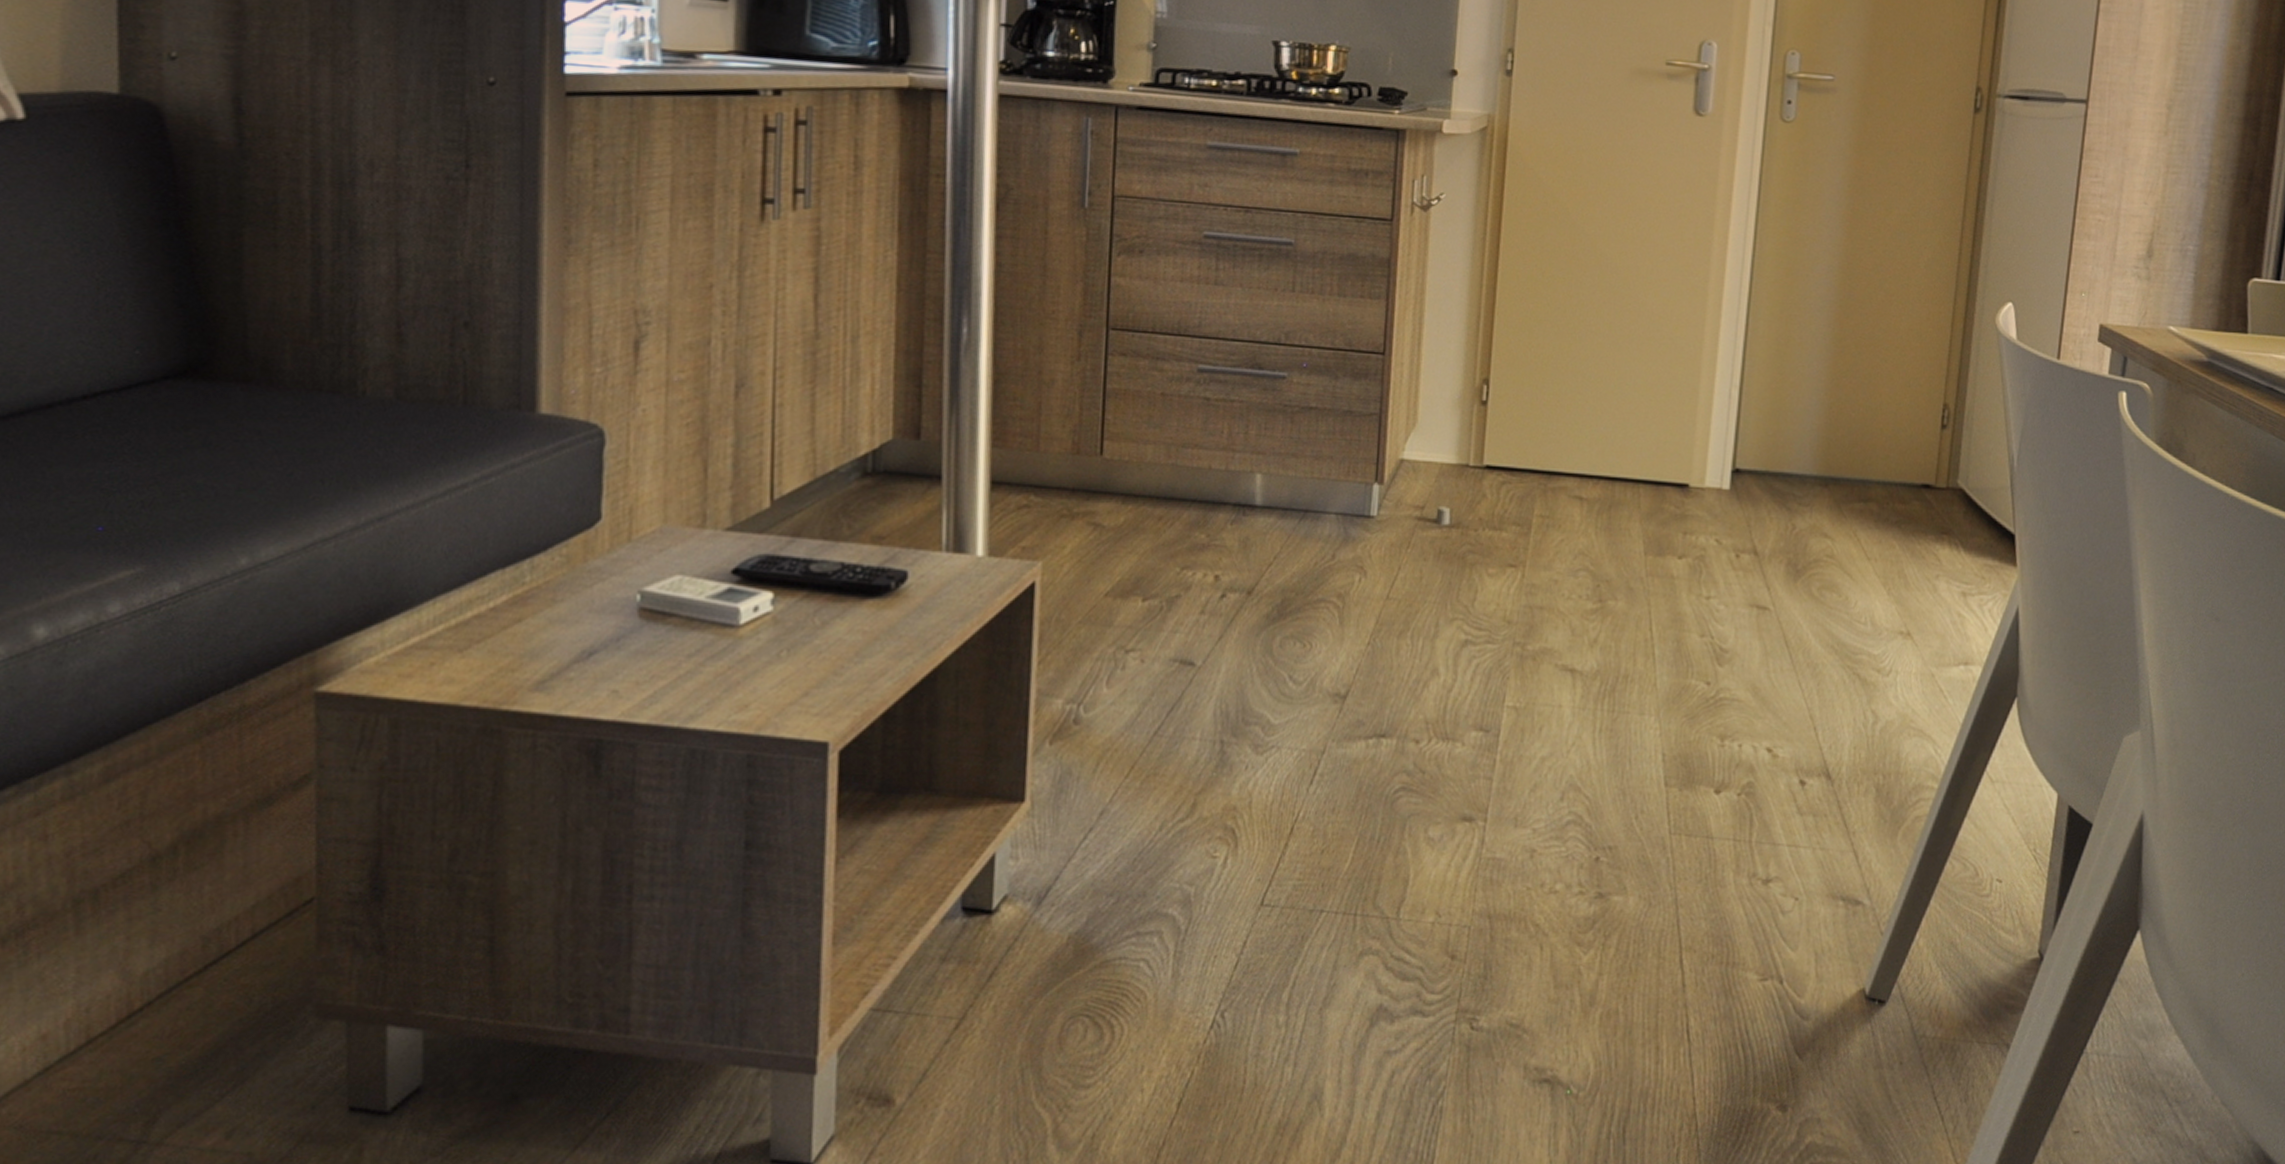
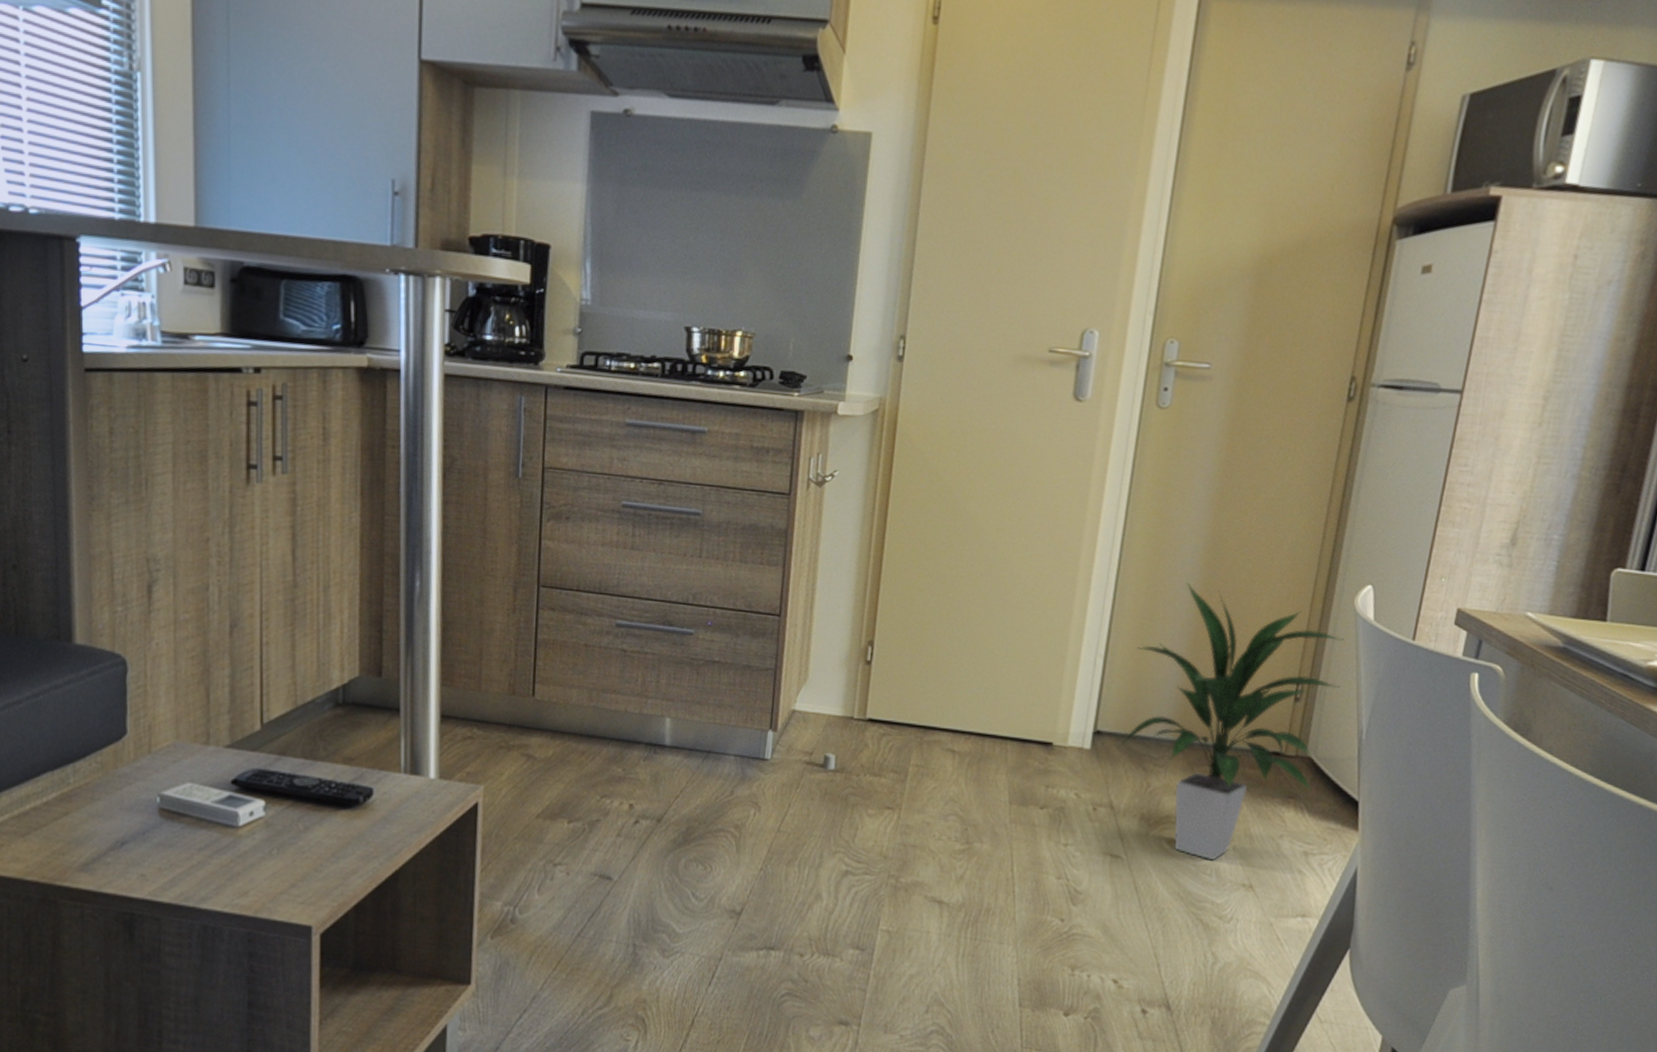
indoor plant: none [1760,304,1988,606] -> present [1119,582,1344,860]

